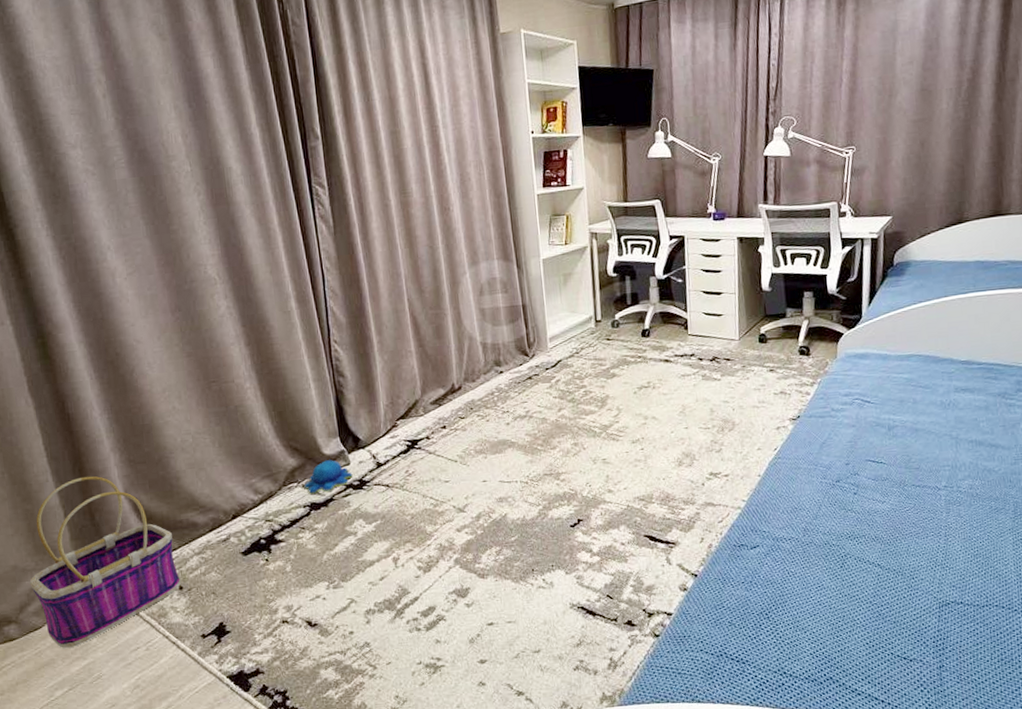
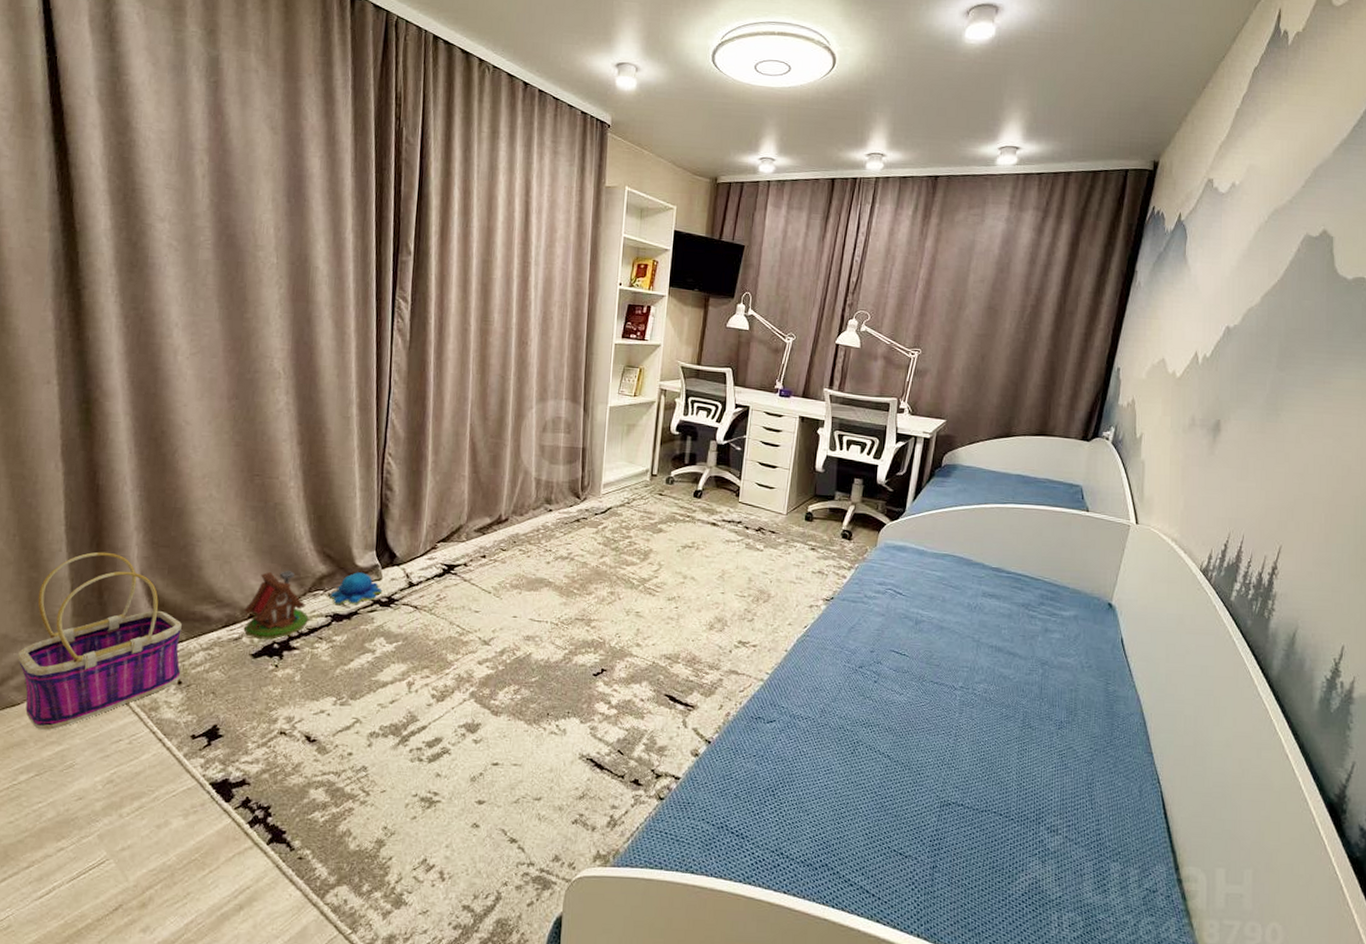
toy house: none [226,468,289,537] -> present [243,571,310,640]

